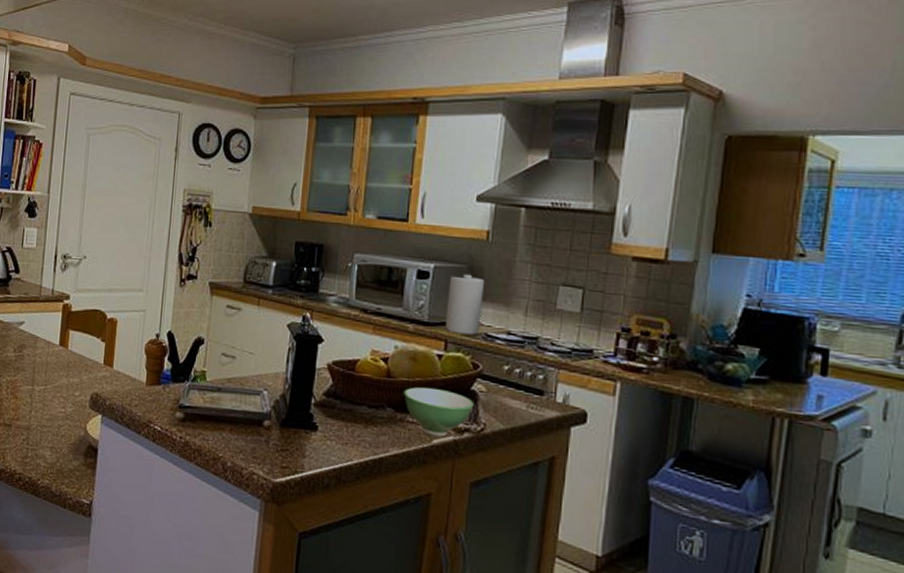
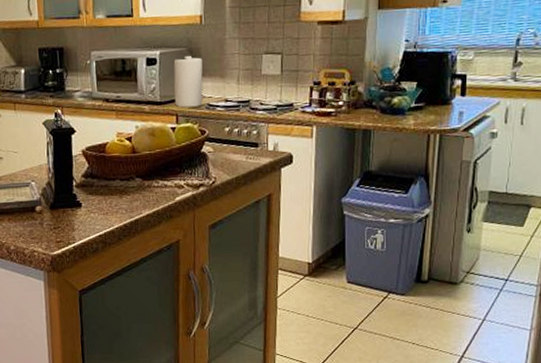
bowl: present [403,387,475,438] -> none [147,155,206,195]

